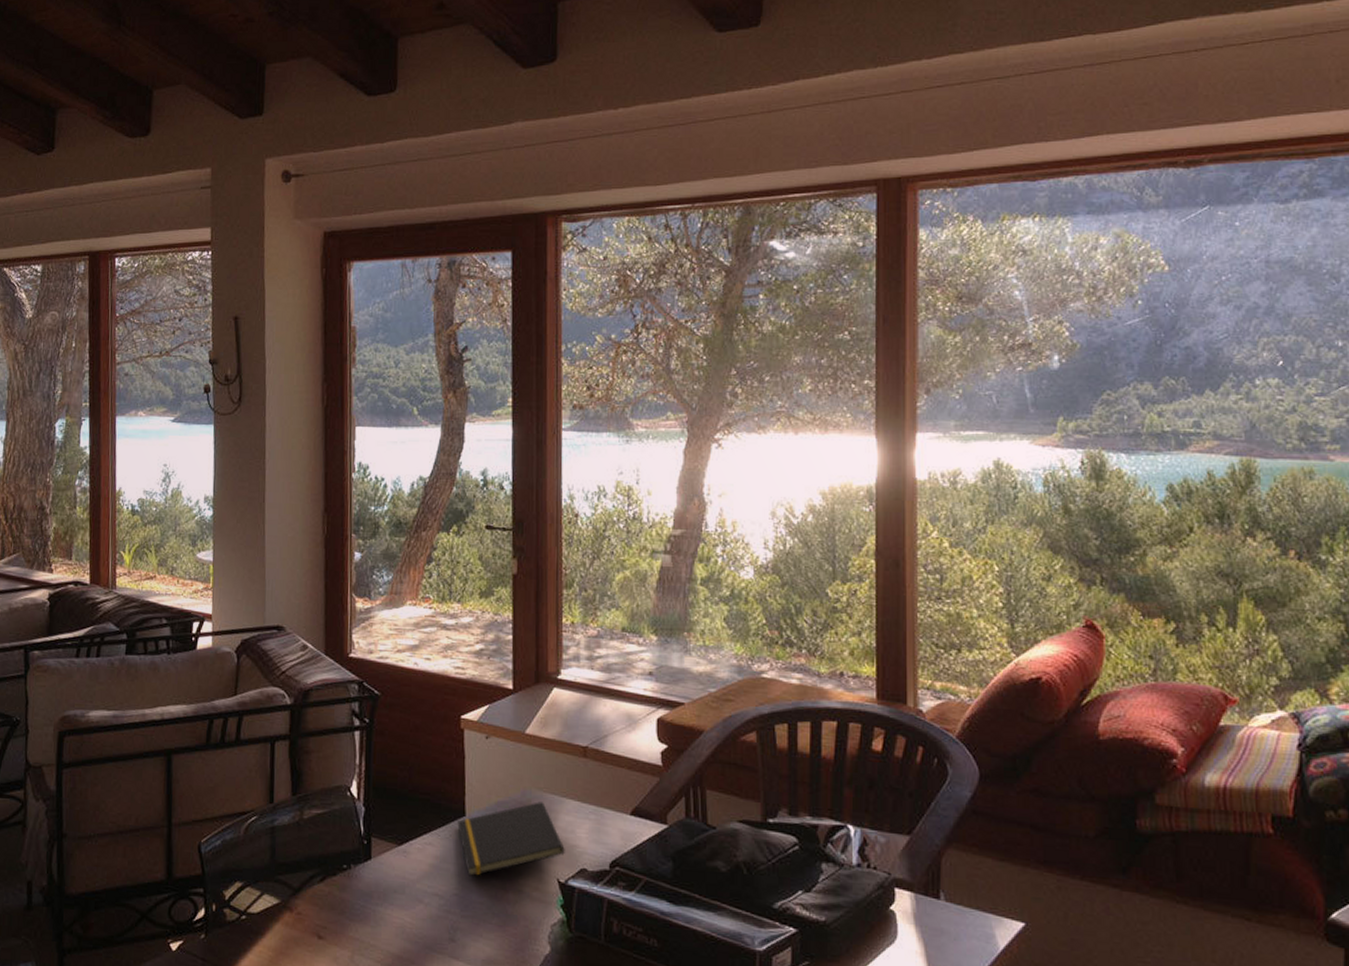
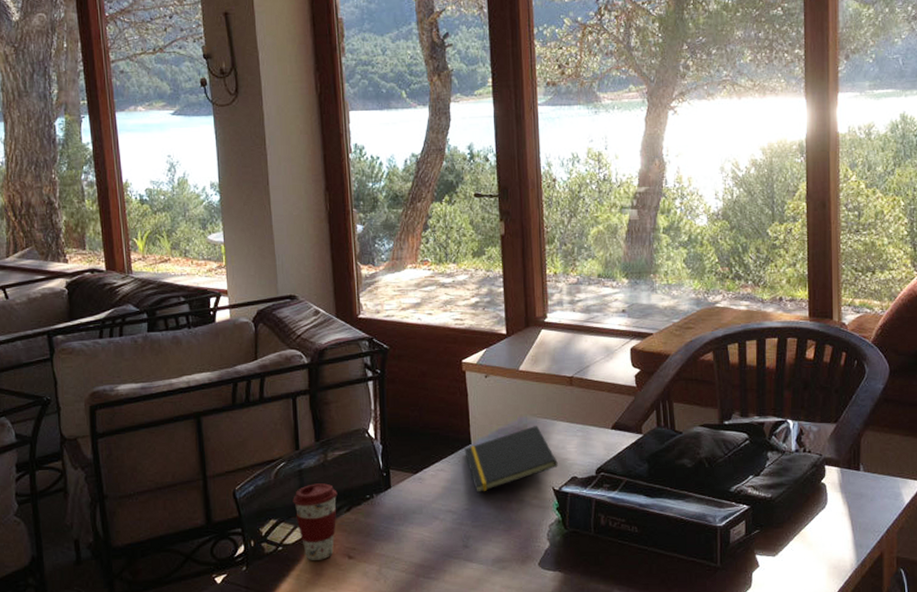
coffee cup: none [262,844,312,937] -> present [293,483,338,560]

